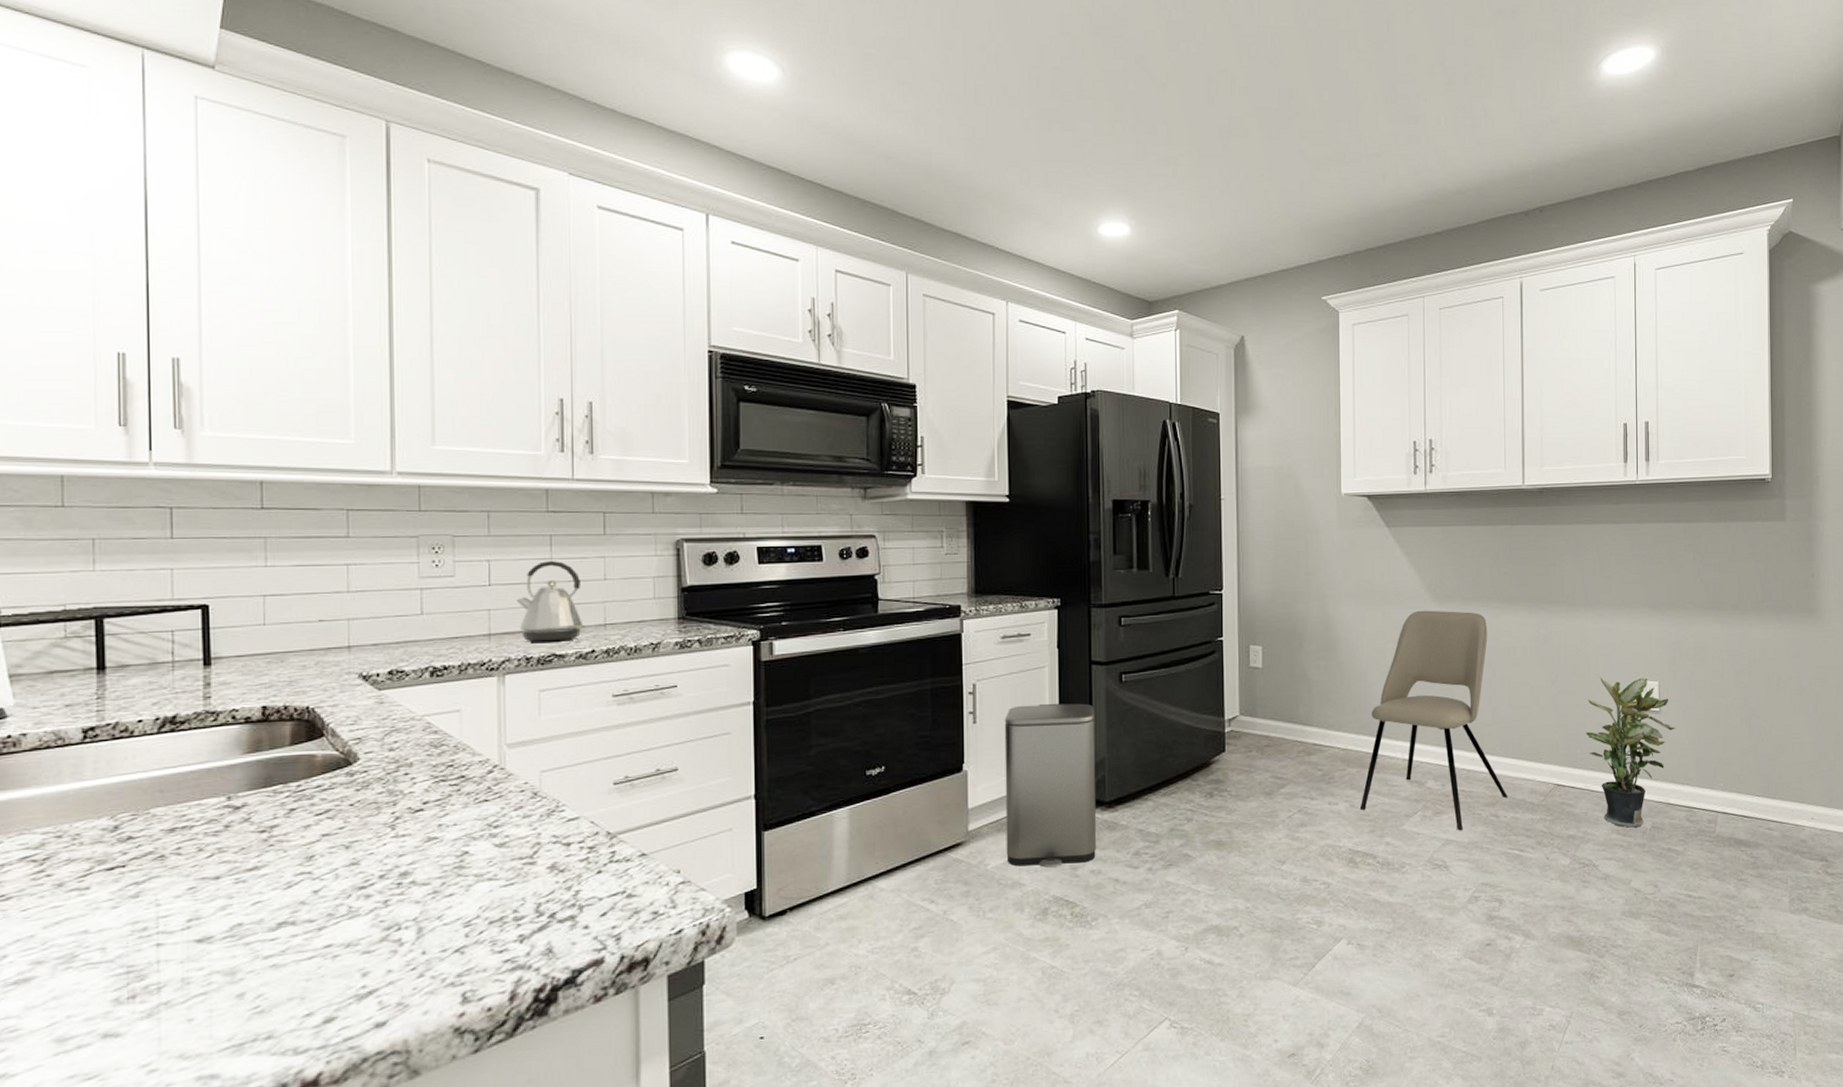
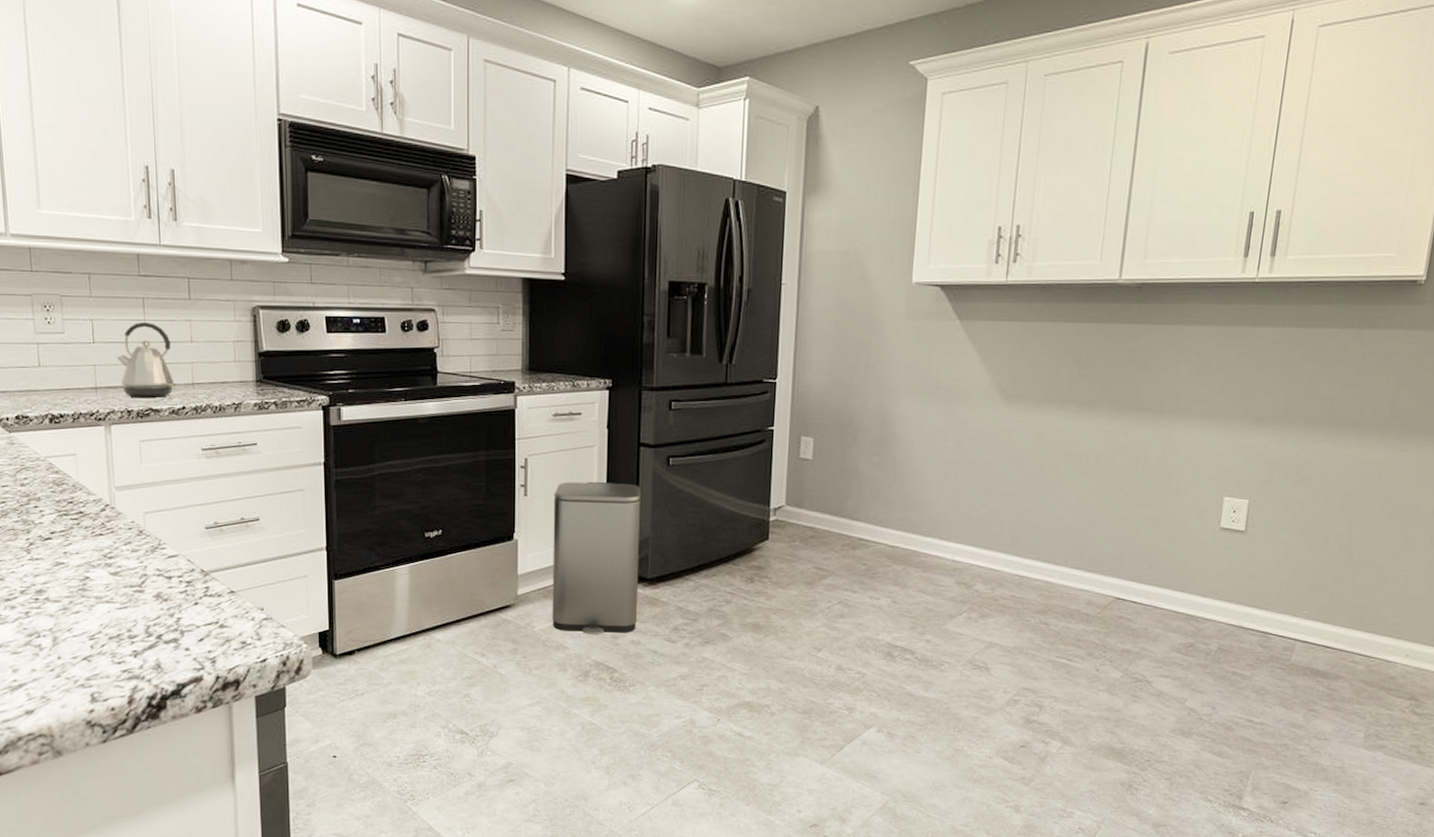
dining chair: present [1359,610,1508,830] -> none [902,410,1061,634]
potted plant: present [1585,677,1676,828] -> none [1156,491,1262,648]

